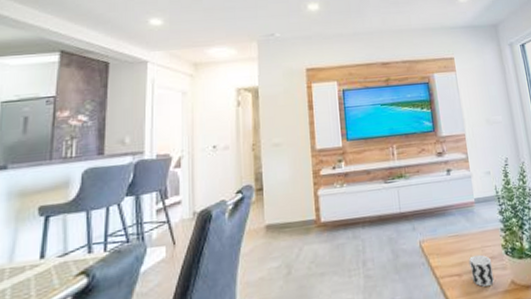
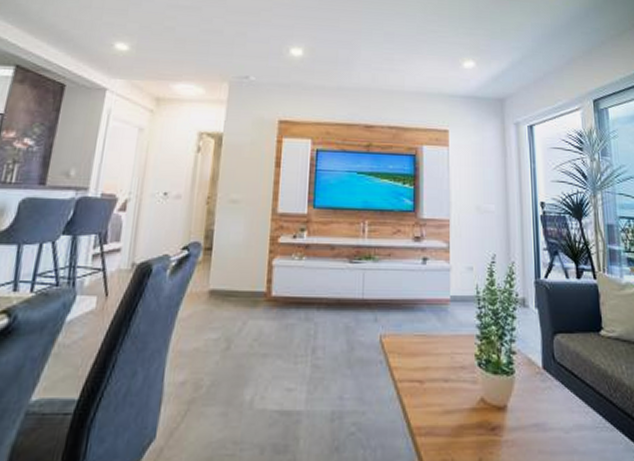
cup: present [468,254,494,287] -> none [434,361,460,399]

